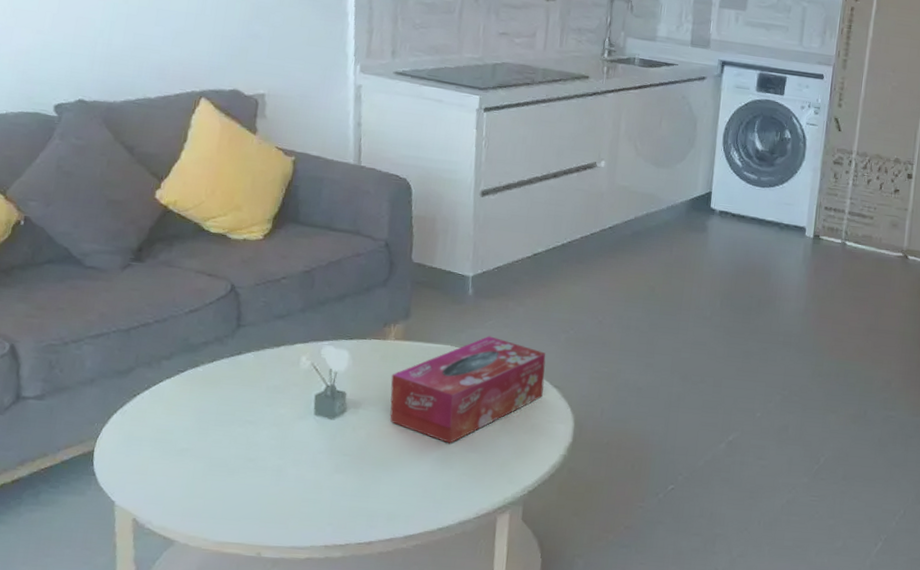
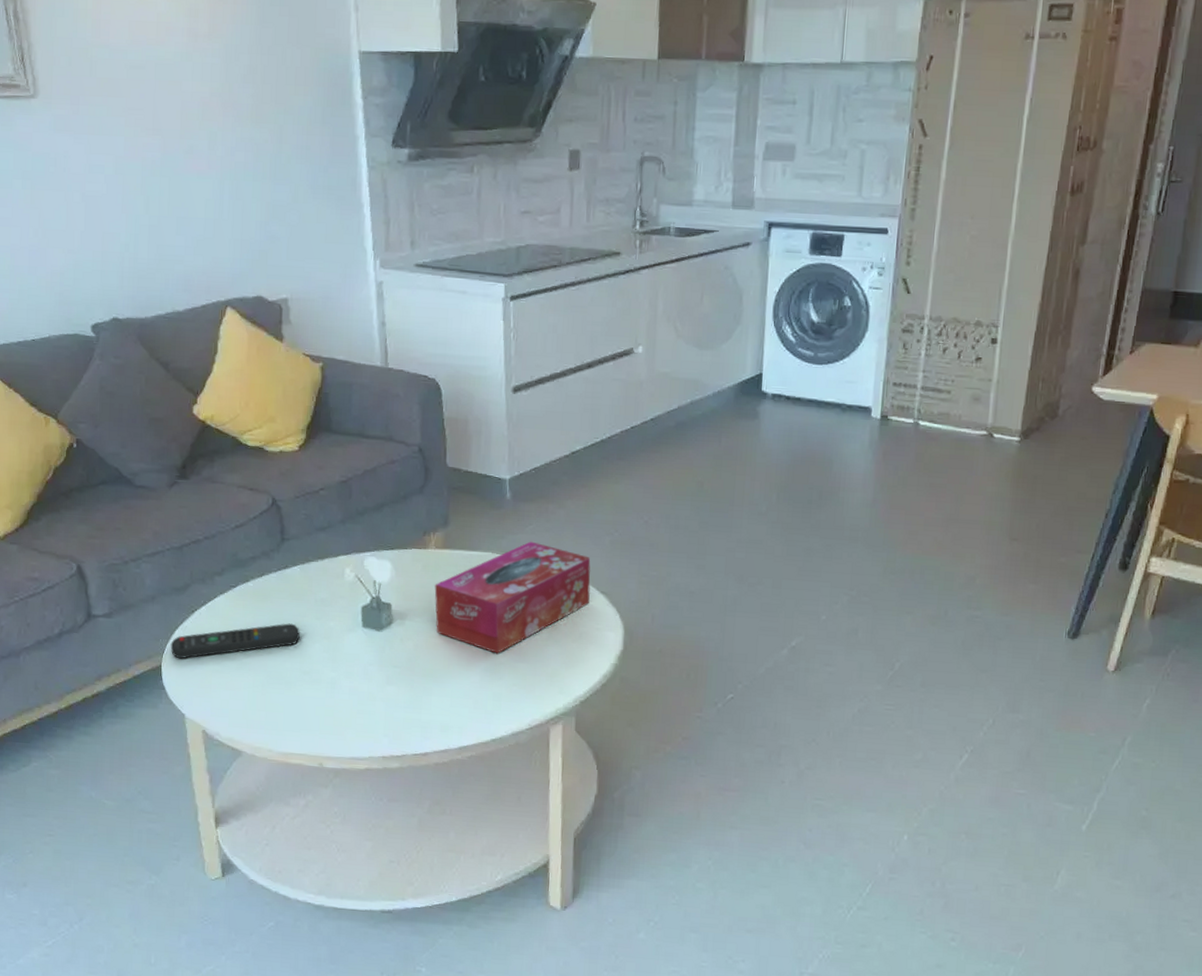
remote control: none [106,409,249,444] -> present [170,623,300,659]

